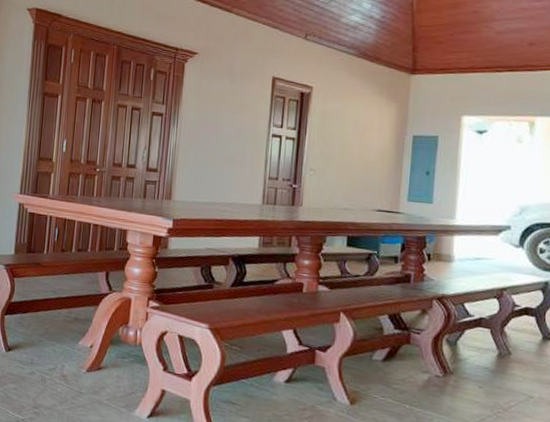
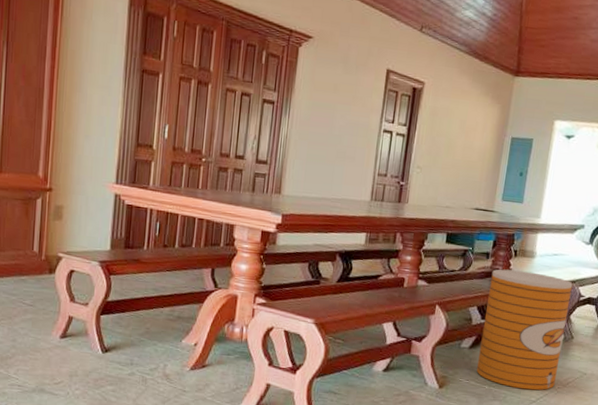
cooler: none [394,274,503,414] -> present [477,269,573,390]

